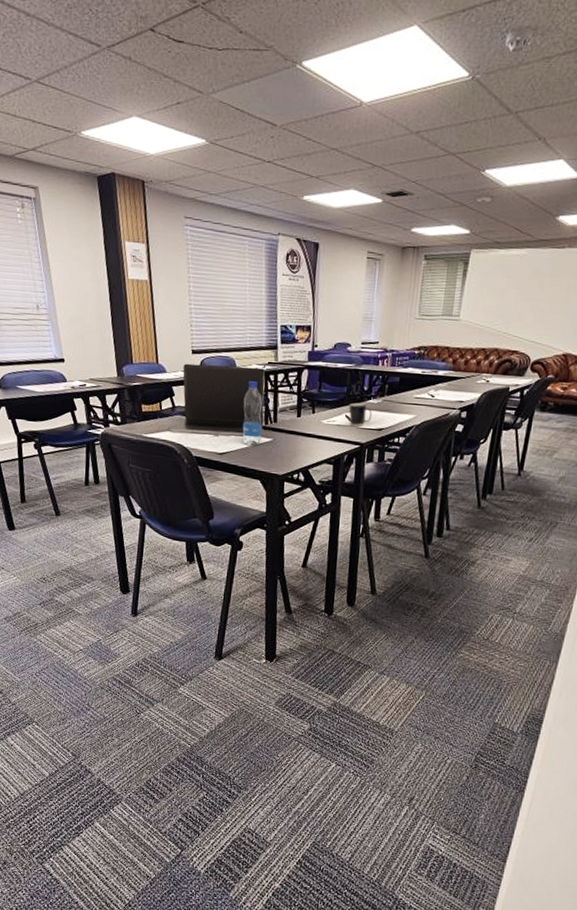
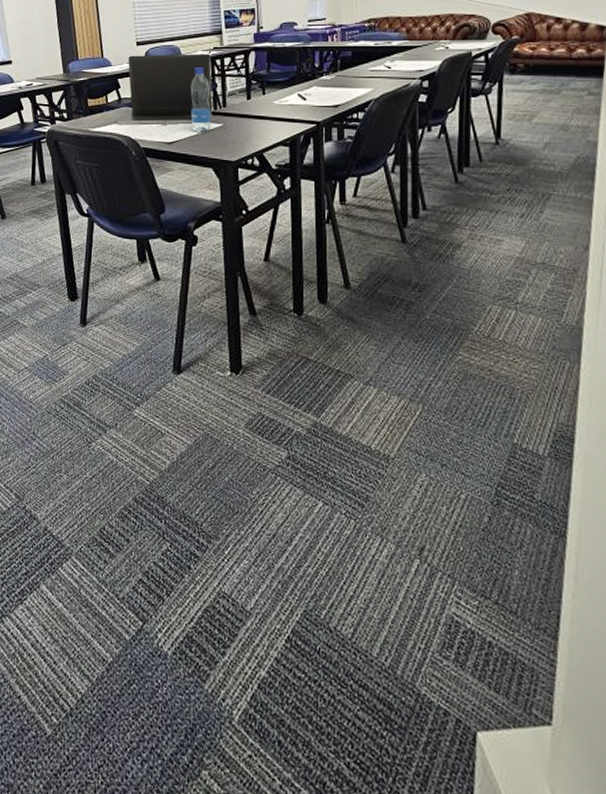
mug: present [348,402,373,427] -> none [301,80,326,104]

